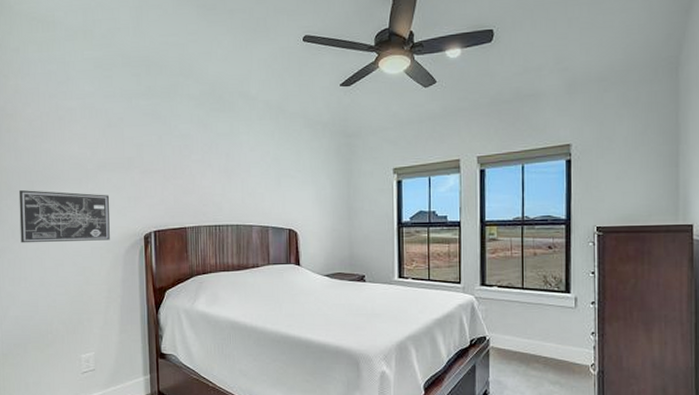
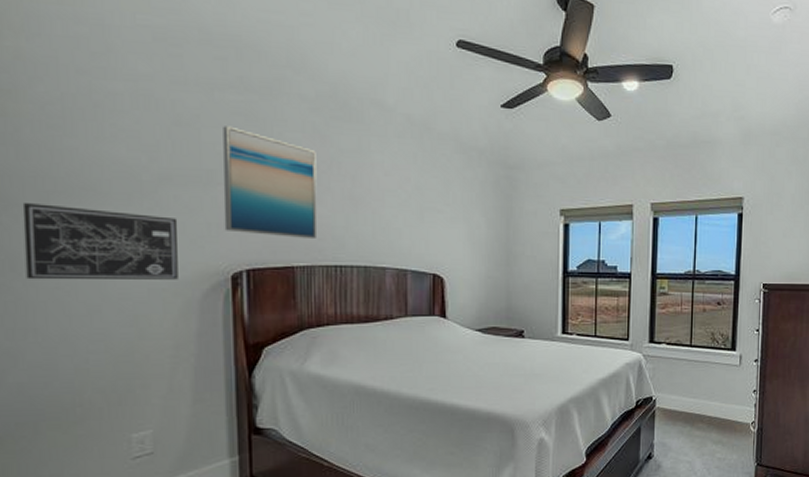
wall art: none [138,124,202,206] -> present [223,126,317,240]

